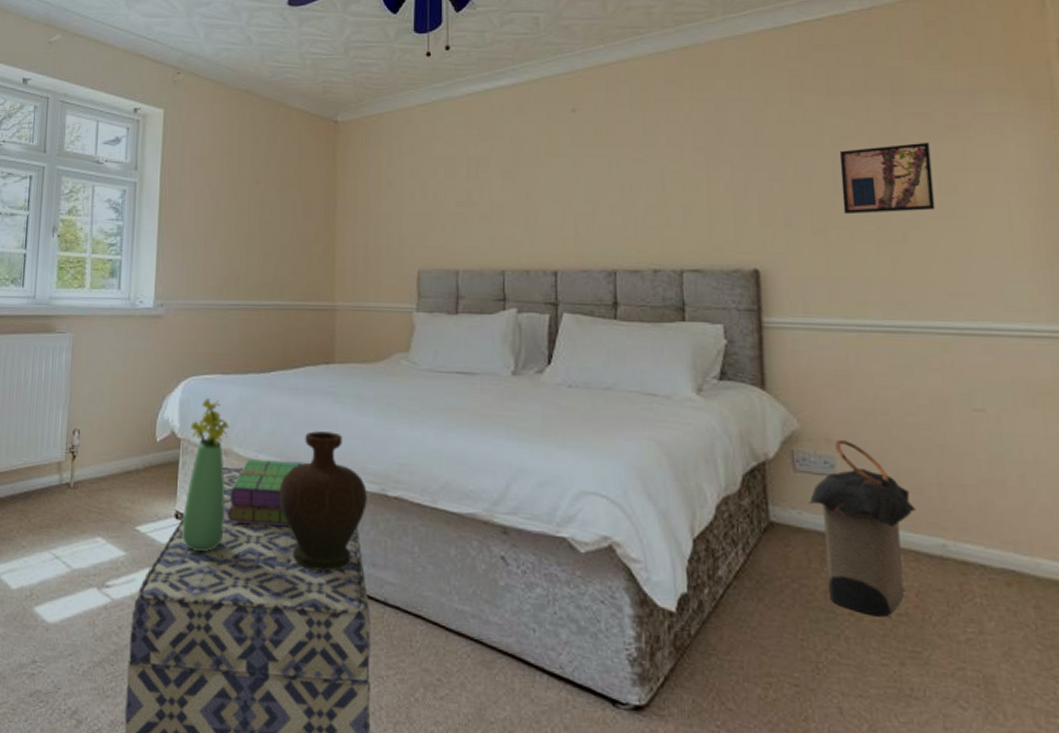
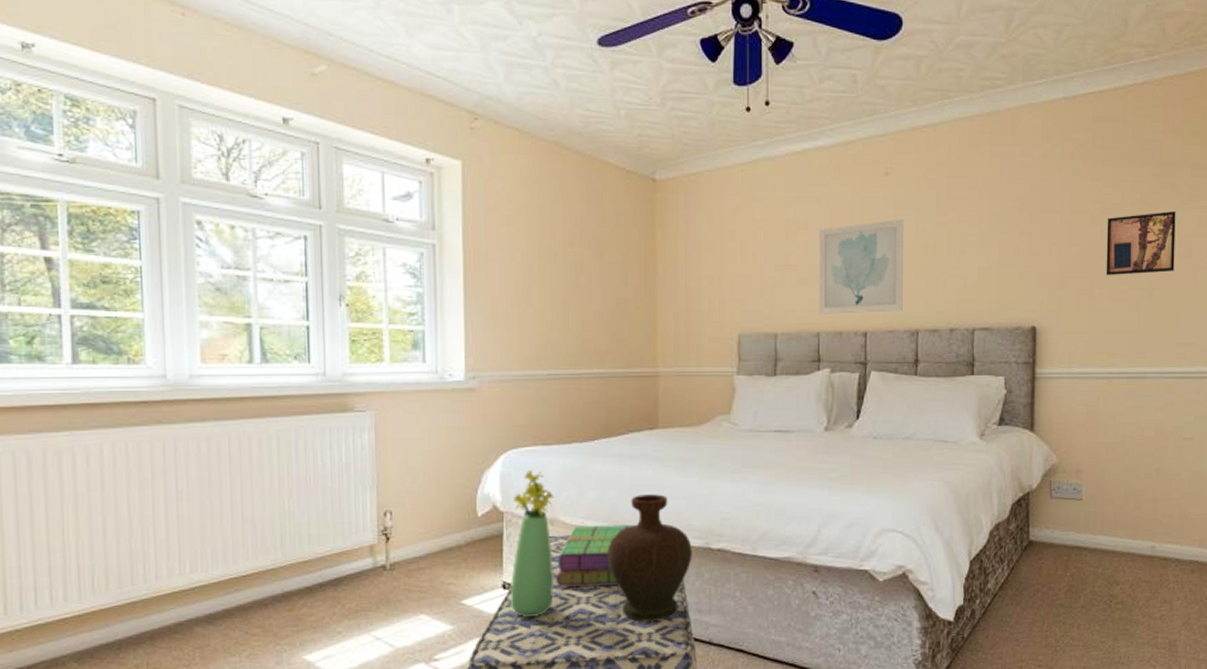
wall art: none [503,155,597,252] -> present [819,219,903,314]
laundry hamper: present [809,439,917,617] -> none [1060,469,1137,607]

